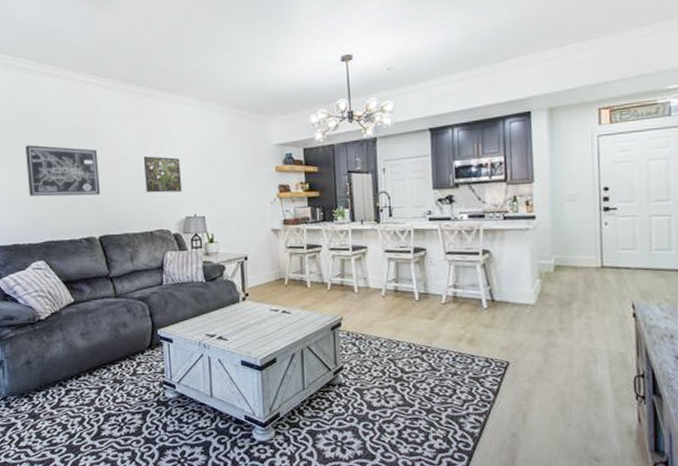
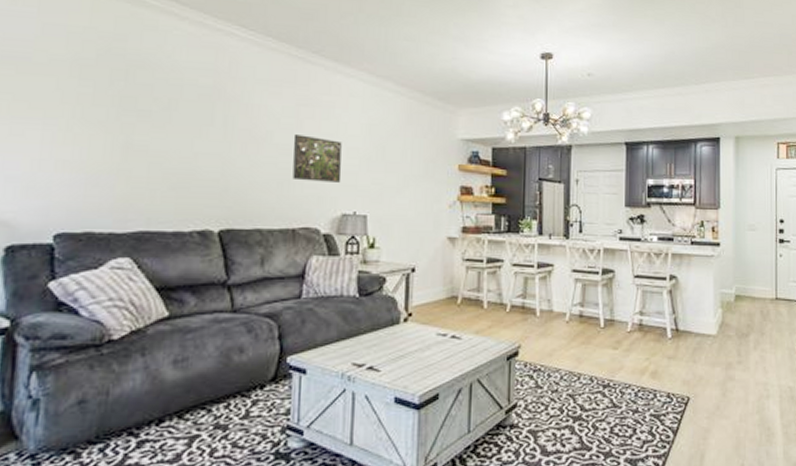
wall art: present [25,145,100,197] -> none [120,100,231,176]

